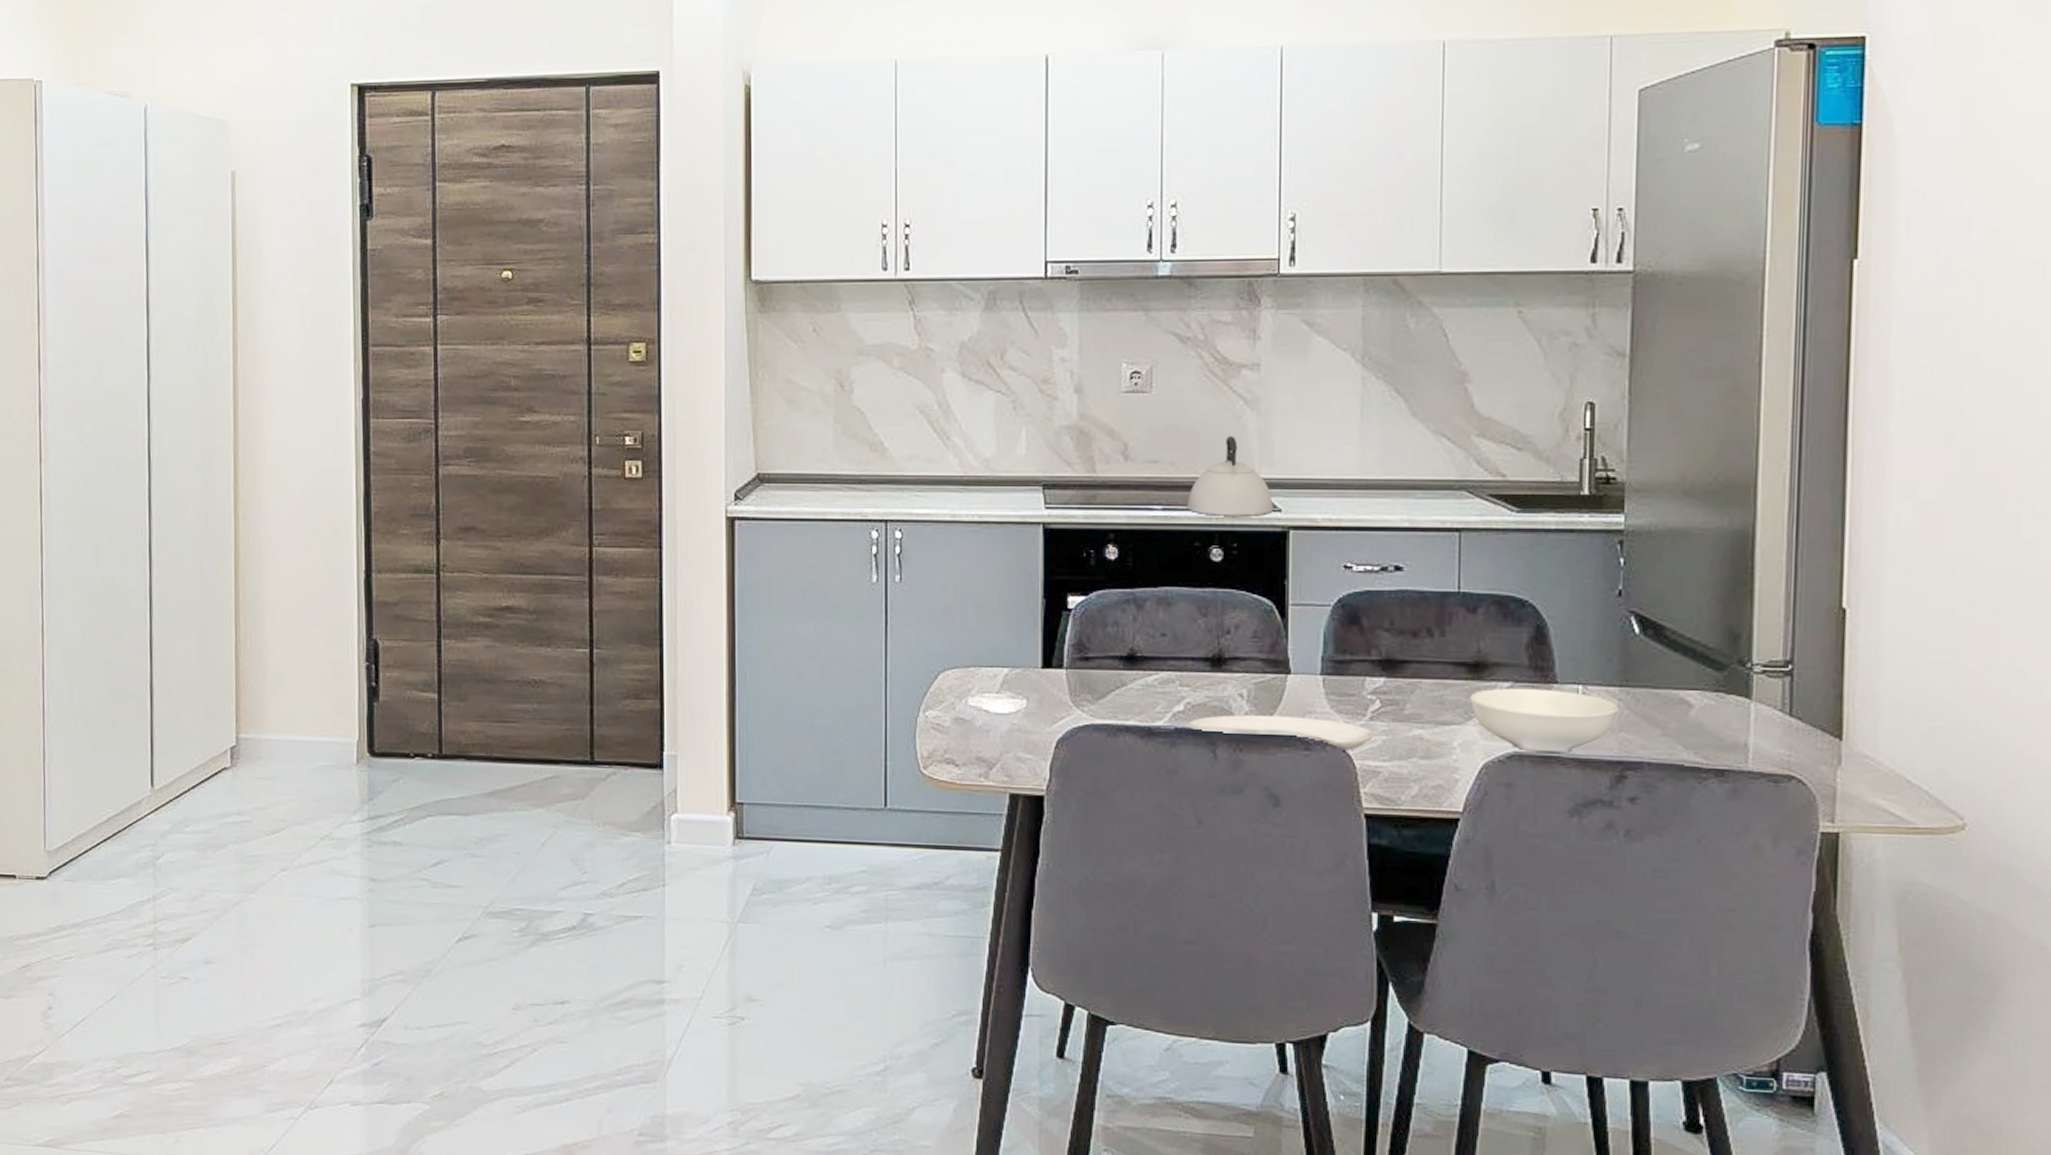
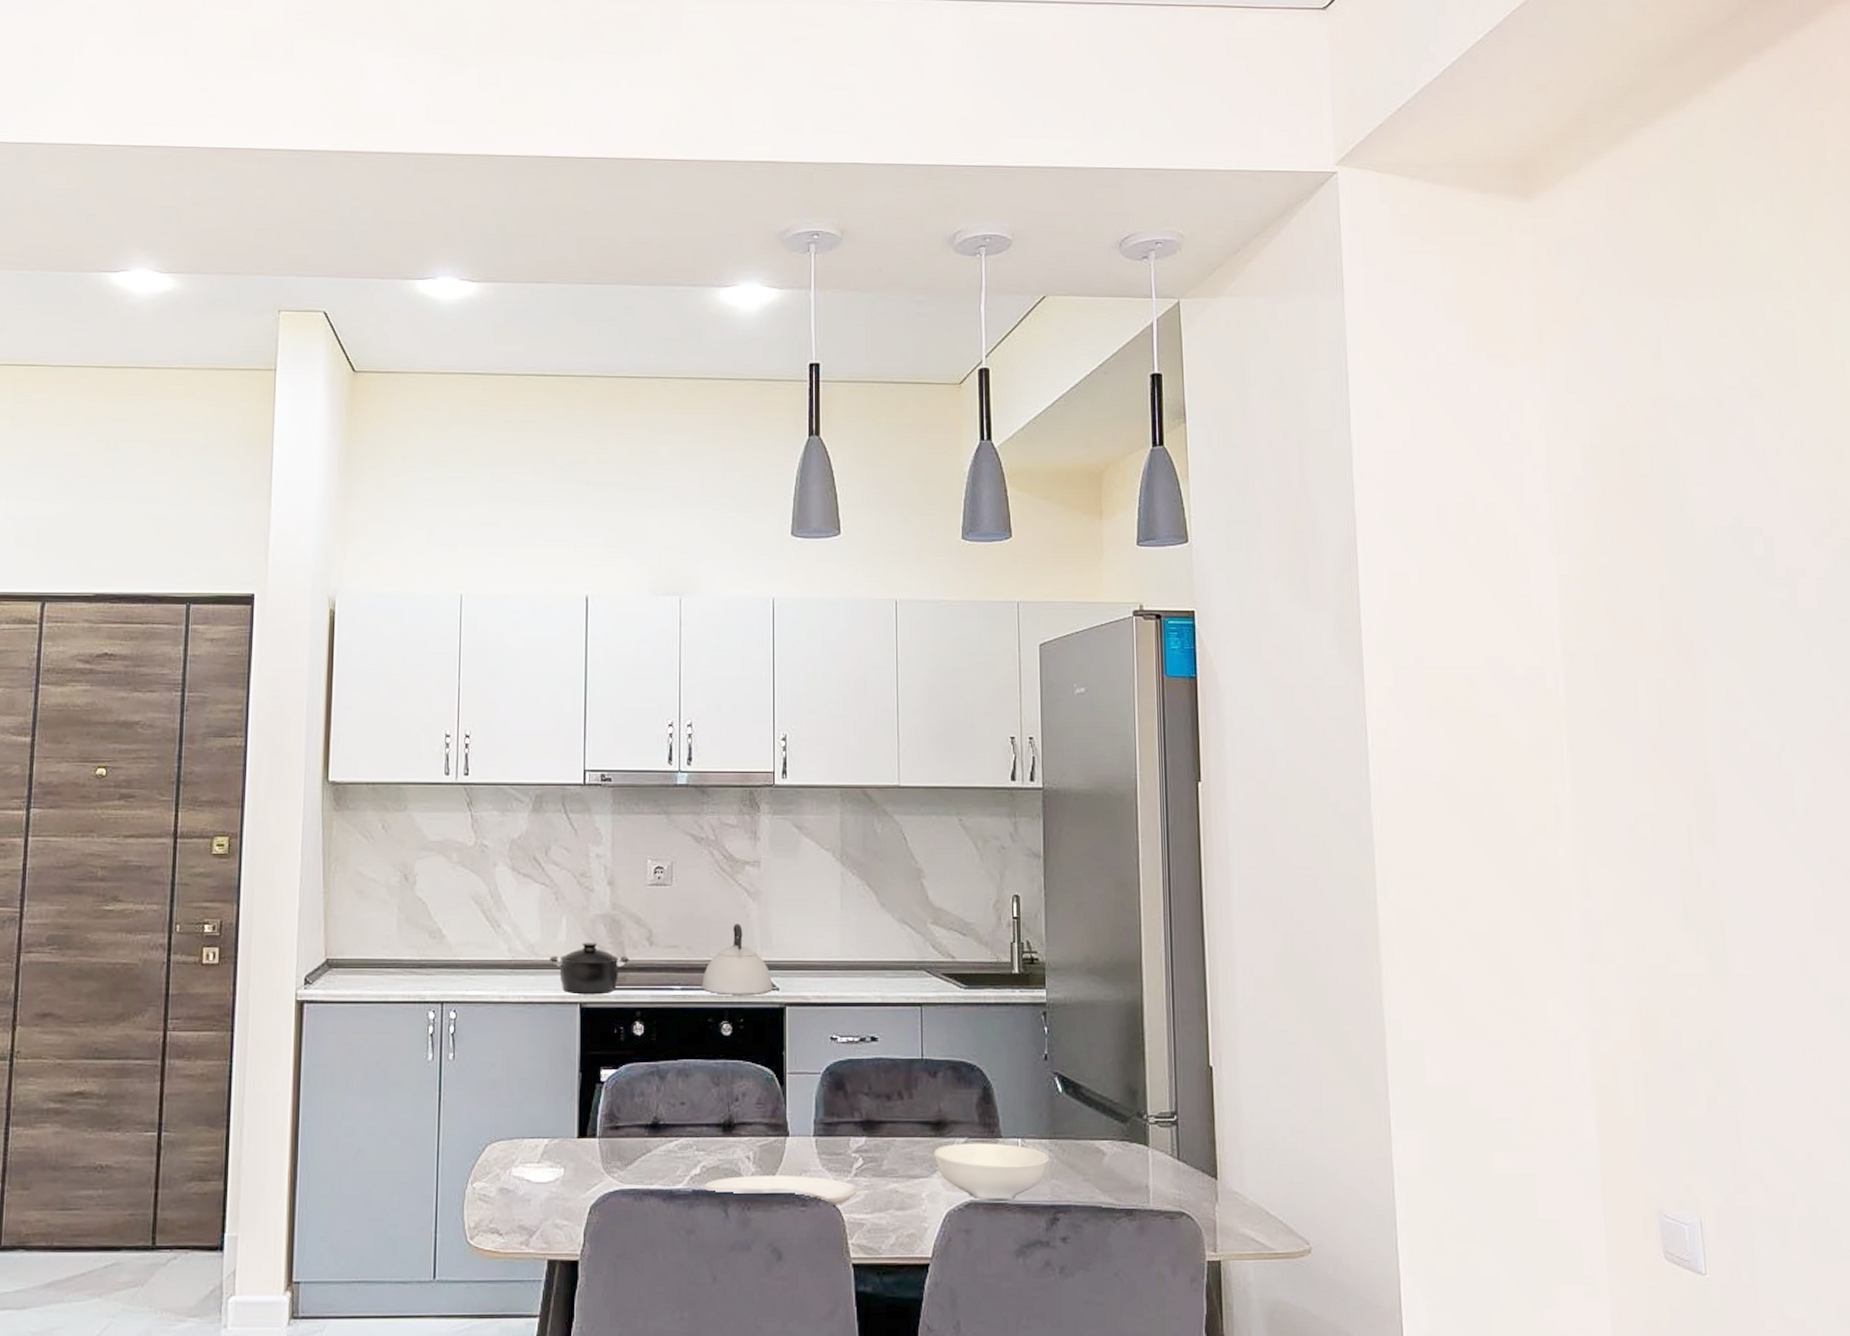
saucepan: none [1008,456,1100,514] -> present [550,942,629,995]

